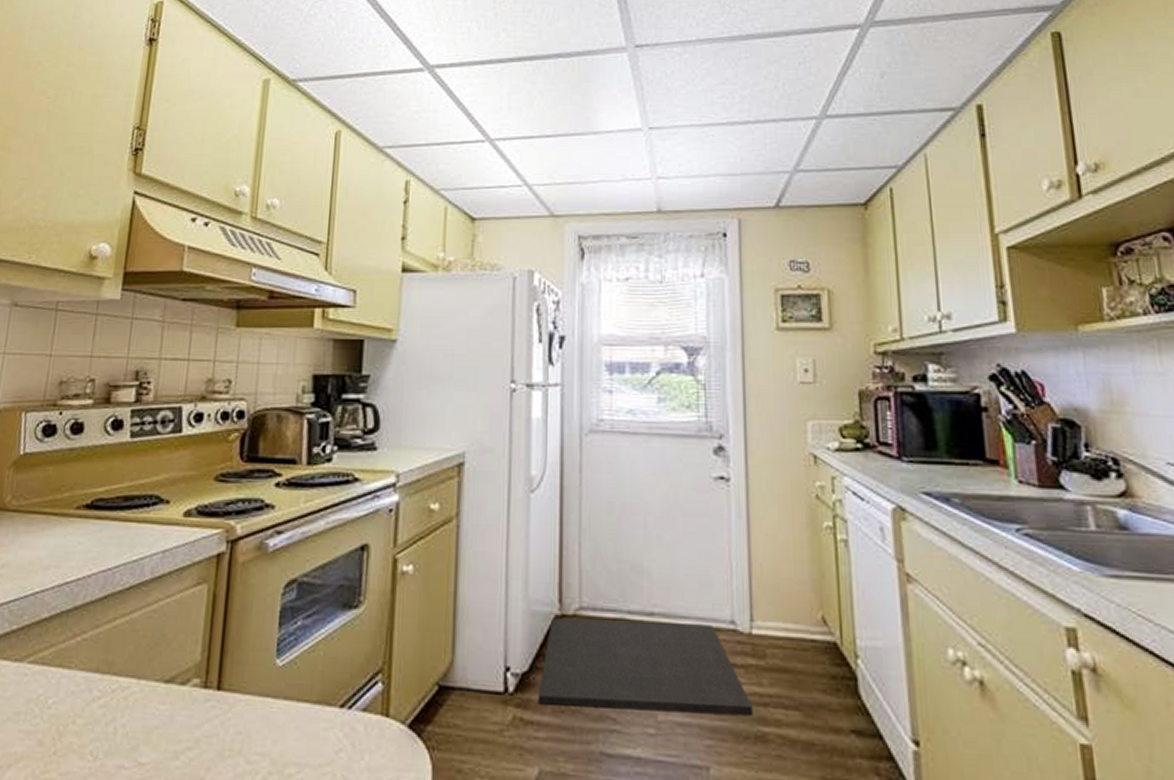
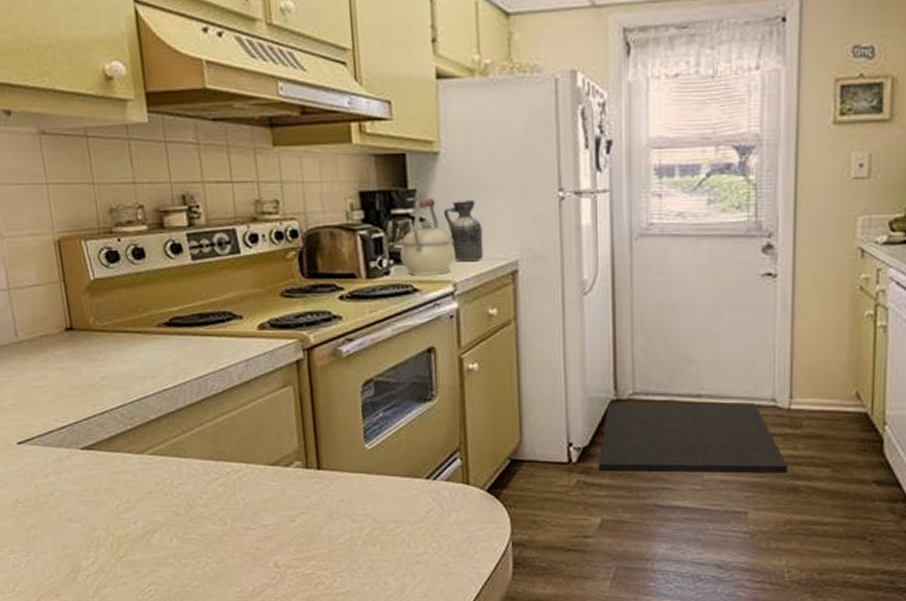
kettle: none [344,385,403,465] -> present [399,199,456,276]
ceramic jug: none [394,387,432,452] -> present [443,199,484,262]

